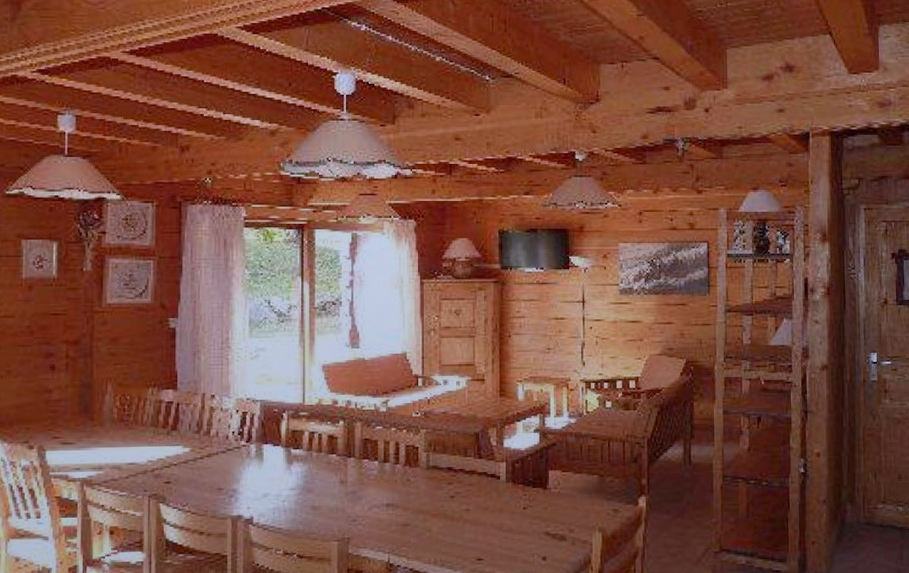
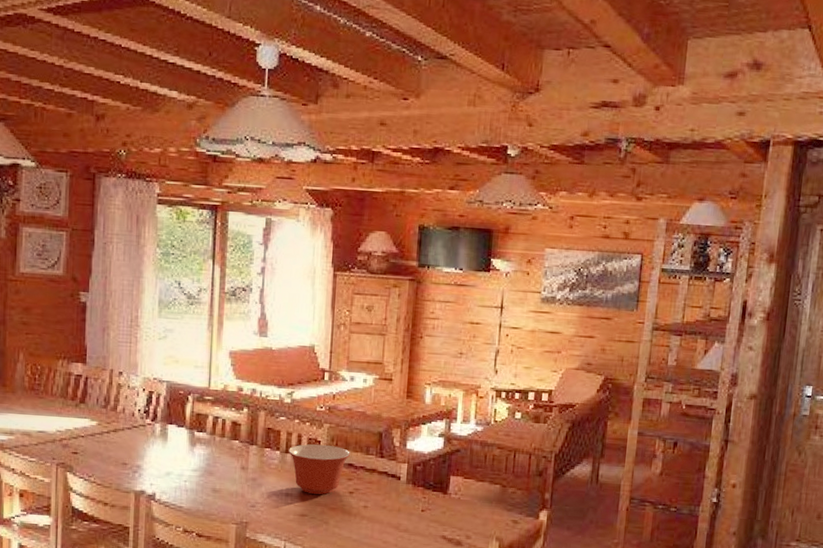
mixing bowl: none [387,450,448,503] -> present [289,444,350,495]

